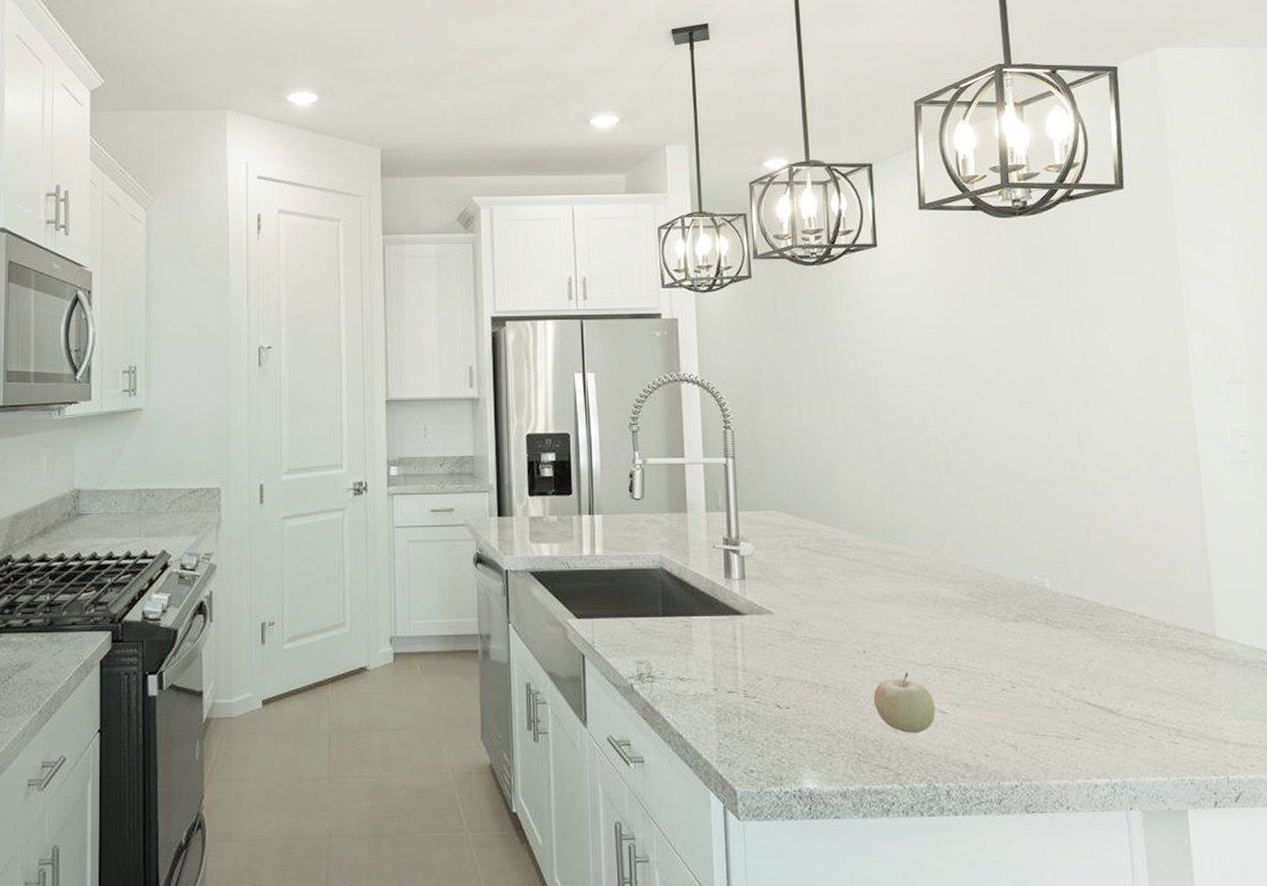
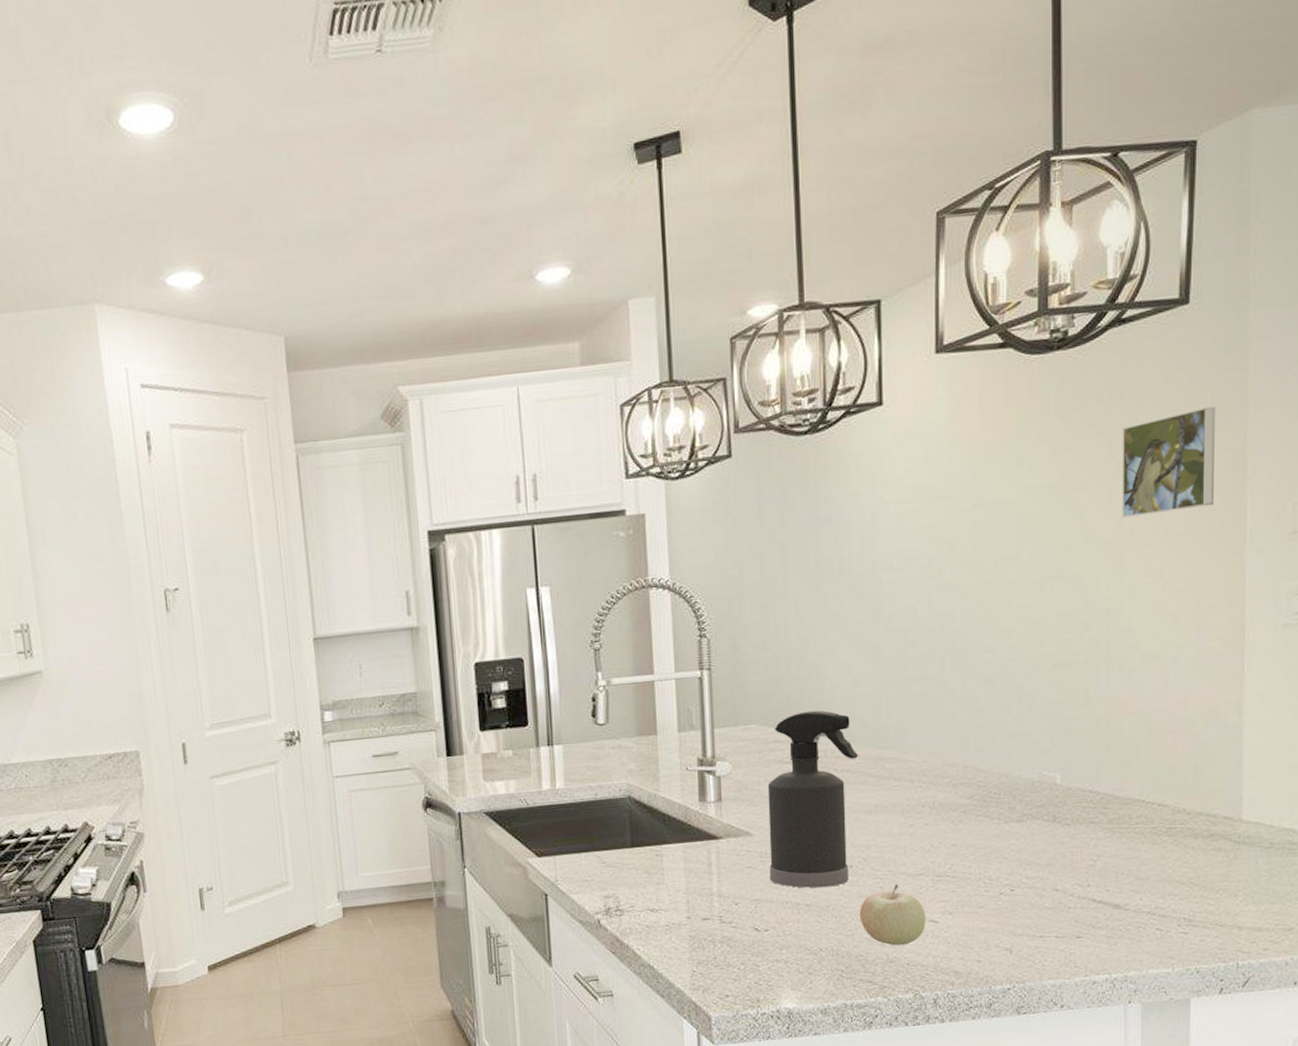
spray bottle: none [786,502,867,670] -> present [767,710,858,888]
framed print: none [1078,272,1160,357] -> present [1121,406,1215,518]

